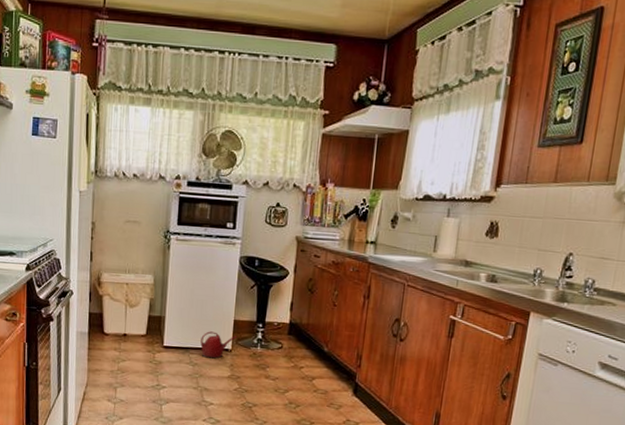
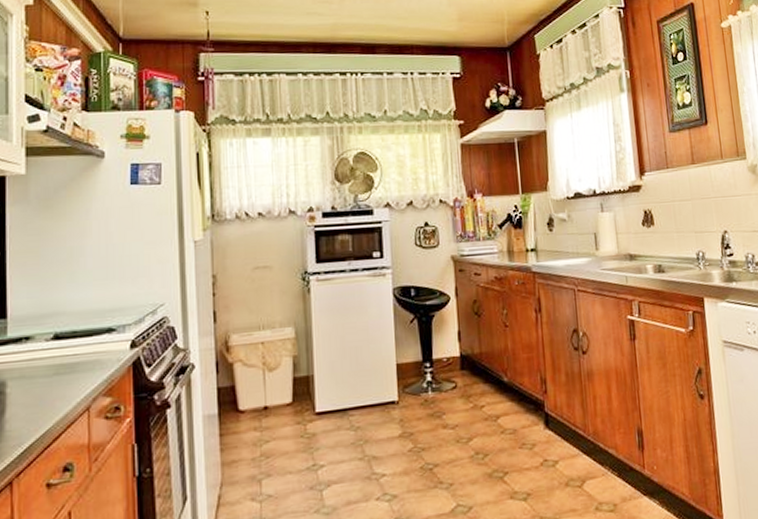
watering can: present [200,331,238,359] -> none [360,382,403,417]

